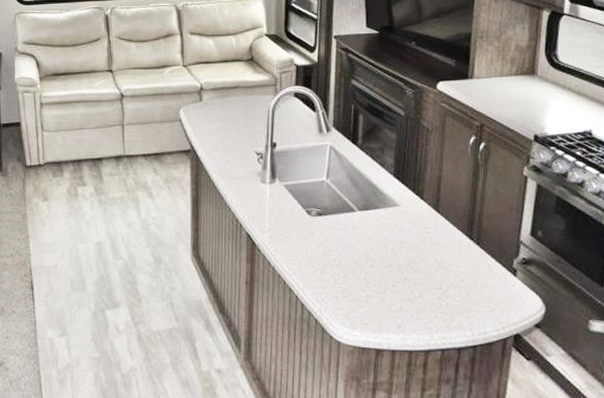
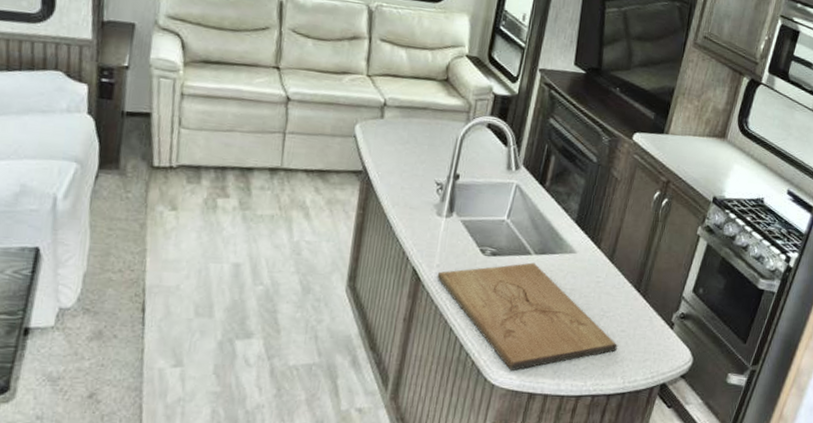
cutting board: none [270,219,459,327] -> present [437,262,618,371]

